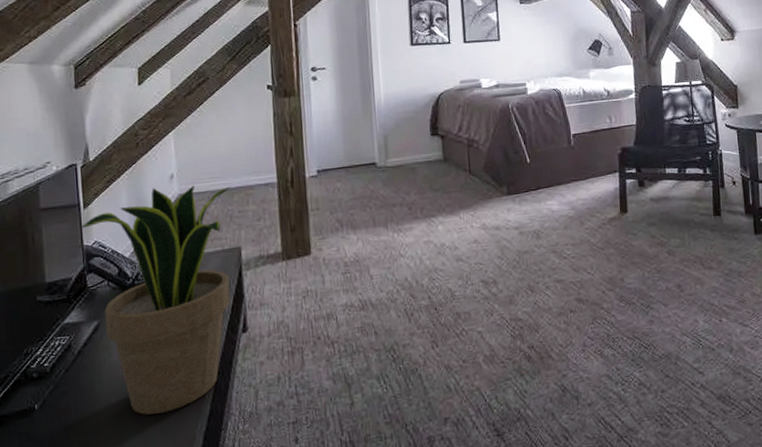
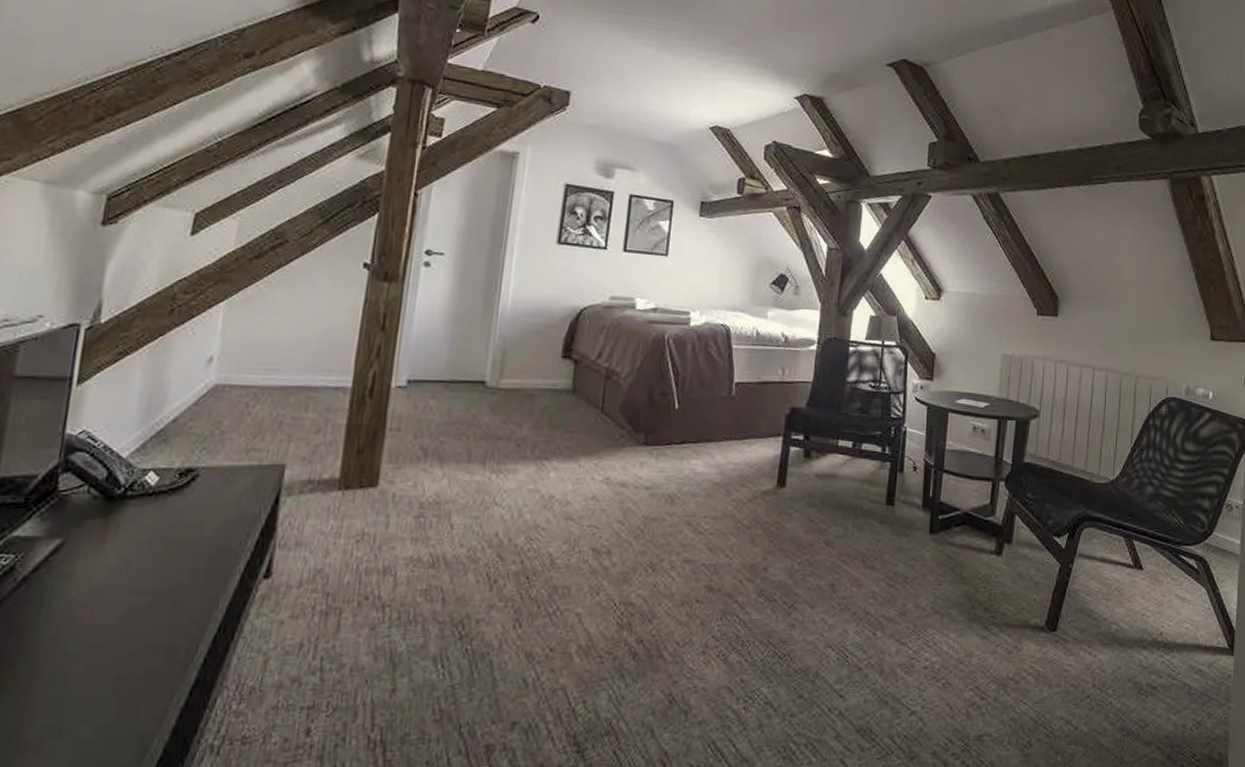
potted plant: present [82,186,232,415] -> none [68,371,289,678]

